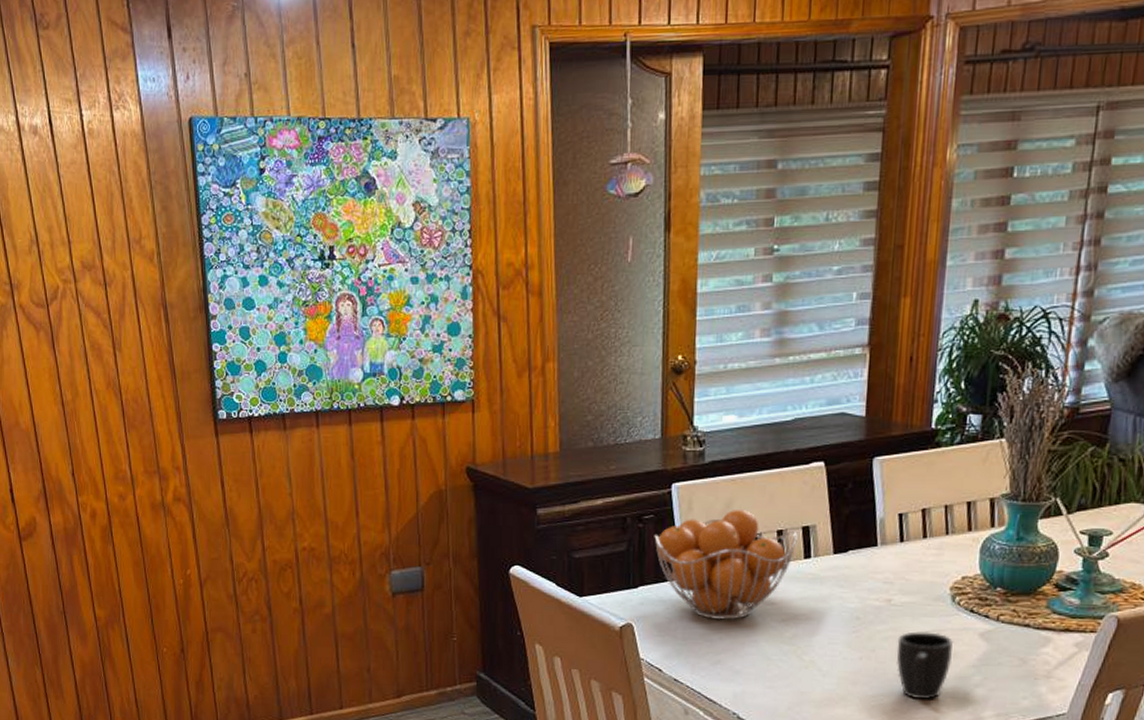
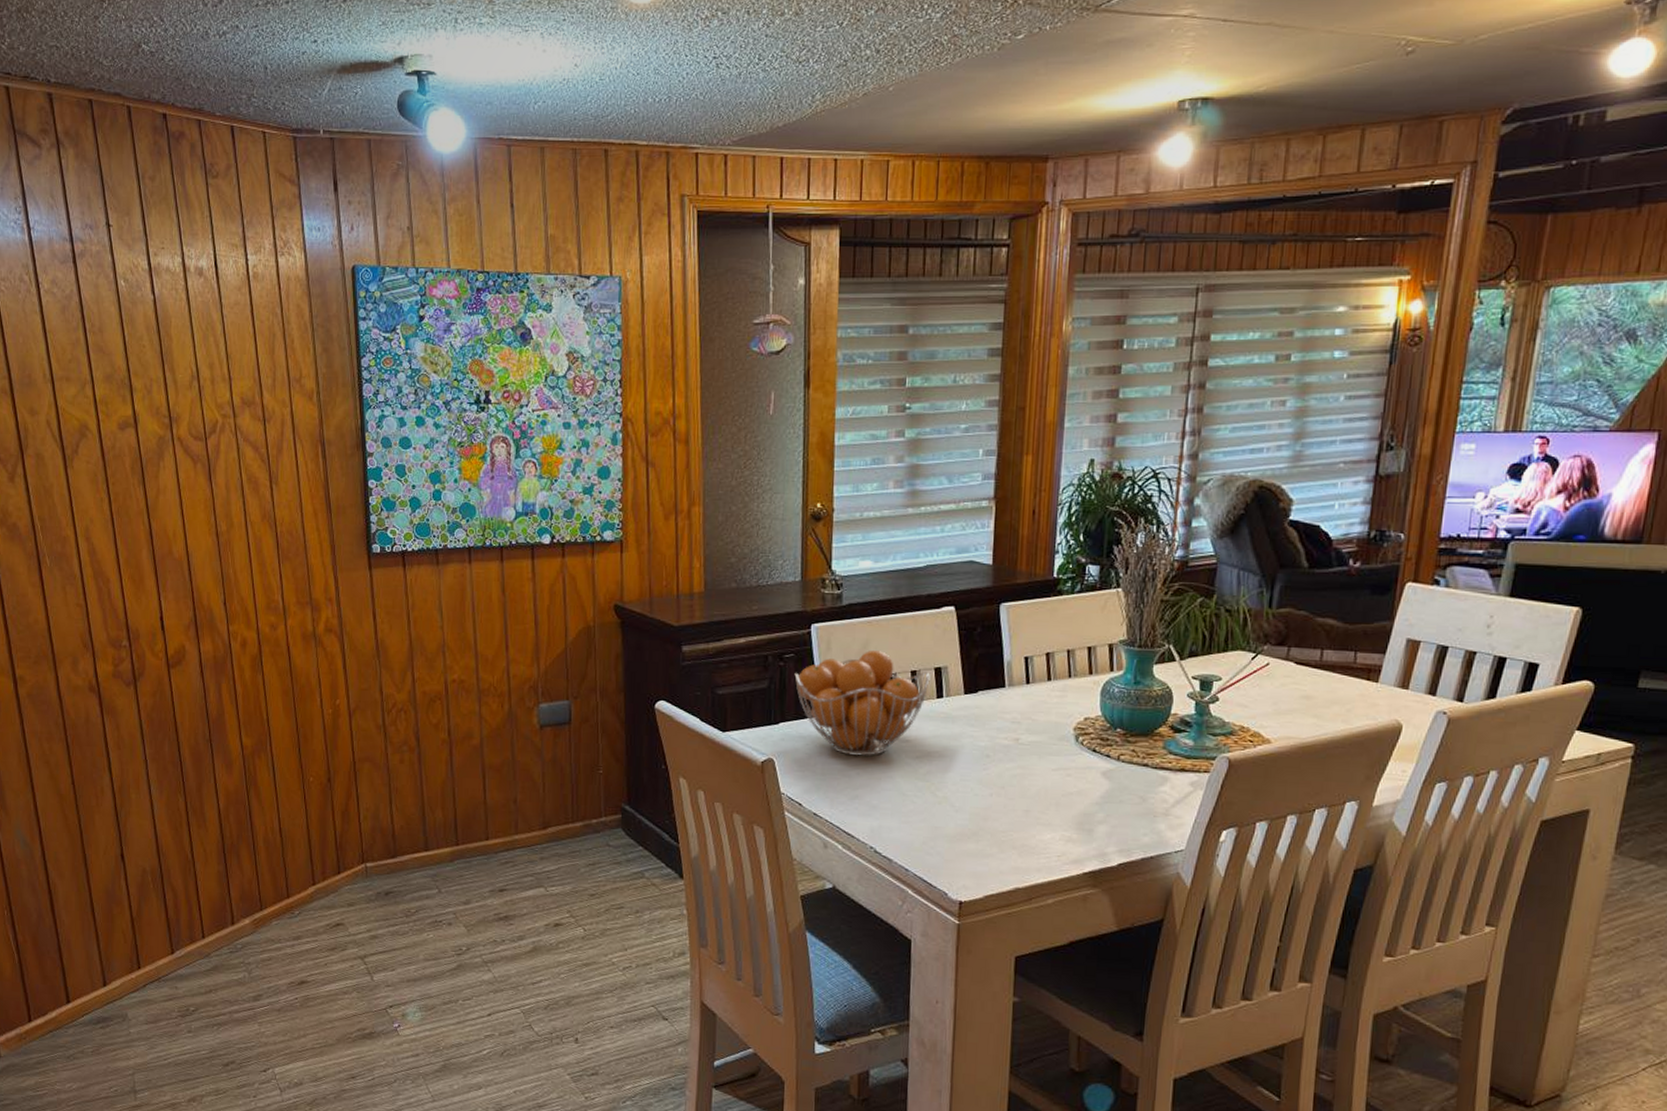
mug: present [896,631,954,700] -> none [1024,769,1078,835]

